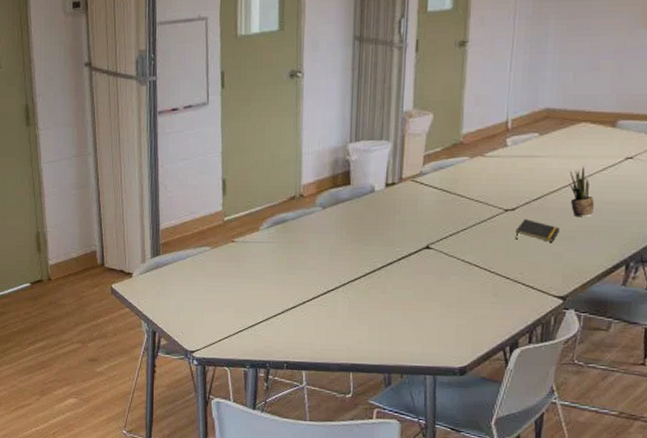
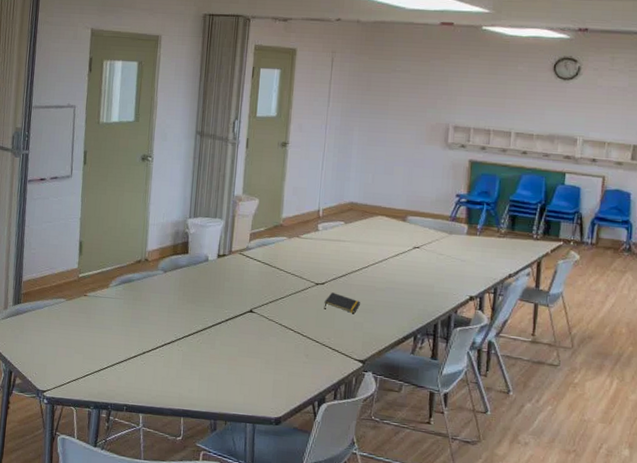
potted plant: present [569,166,594,216] -> none [368,251,388,294]

